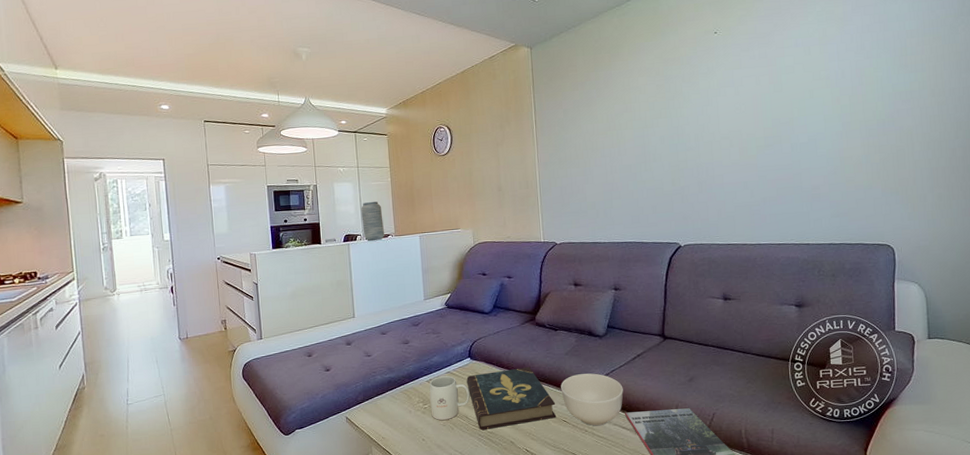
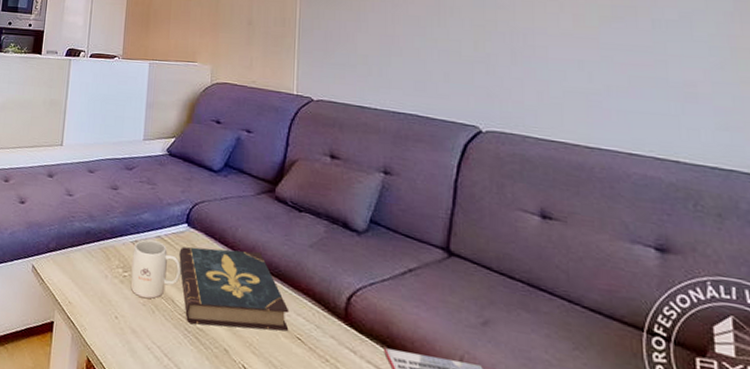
vase: present [361,202,384,242] -> none [88,16,113,61]
bowl: present [561,373,624,426] -> none [298,277,384,359]

